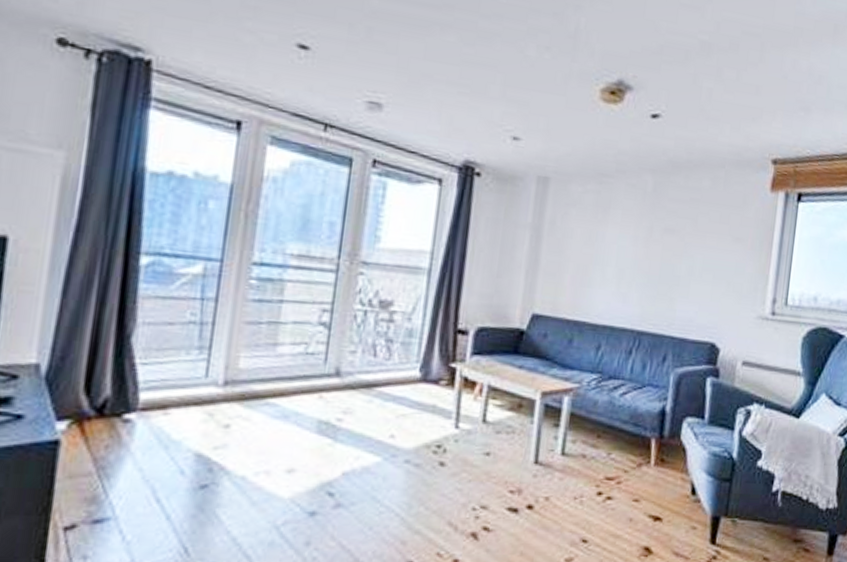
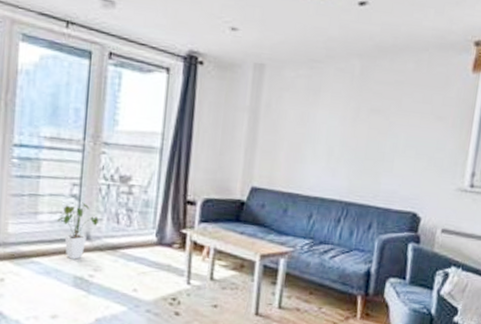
house plant: none [301,331,352,400] -> present [57,202,99,260]

